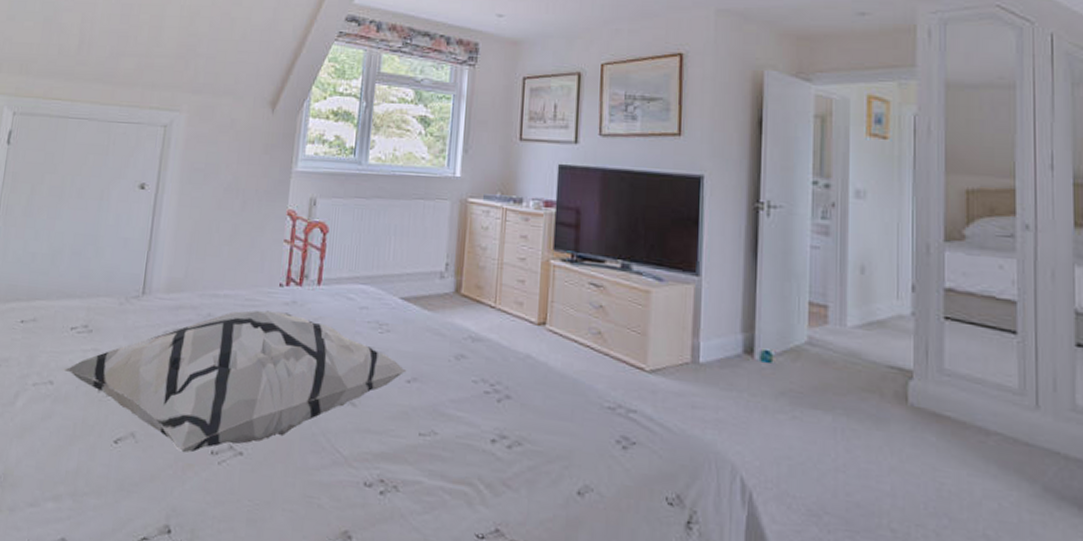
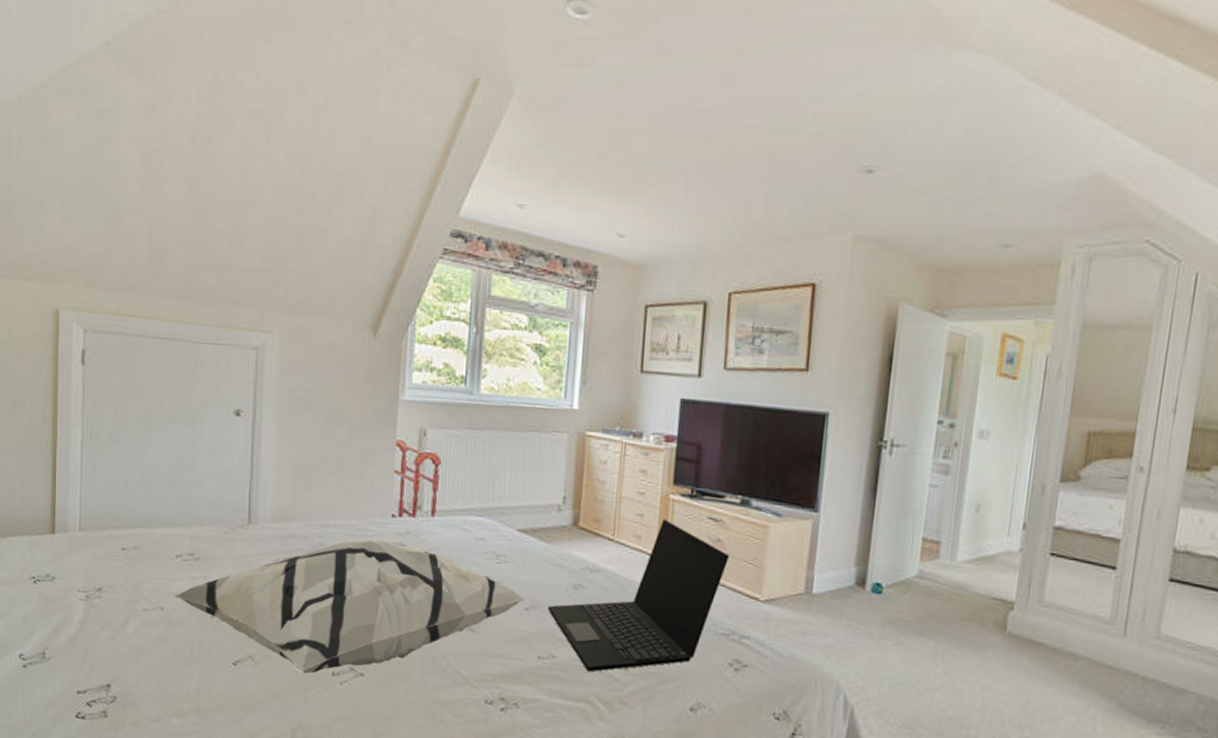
laptop: none [429,284,613,451] -> present [547,518,730,672]

